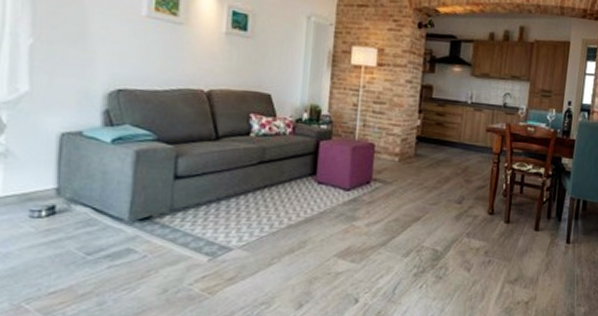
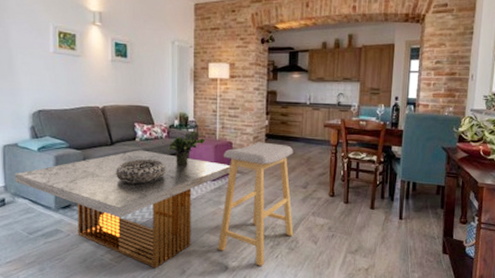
coffee table: none [73,148,371,301] -> present [15,150,231,268]
decorative bowl: none [219,160,288,191] -> present [116,159,166,184]
potted plant: none [291,127,341,172] -> present [167,130,206,167]
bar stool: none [347,145,449,298] -> present [218,142,294,266]

